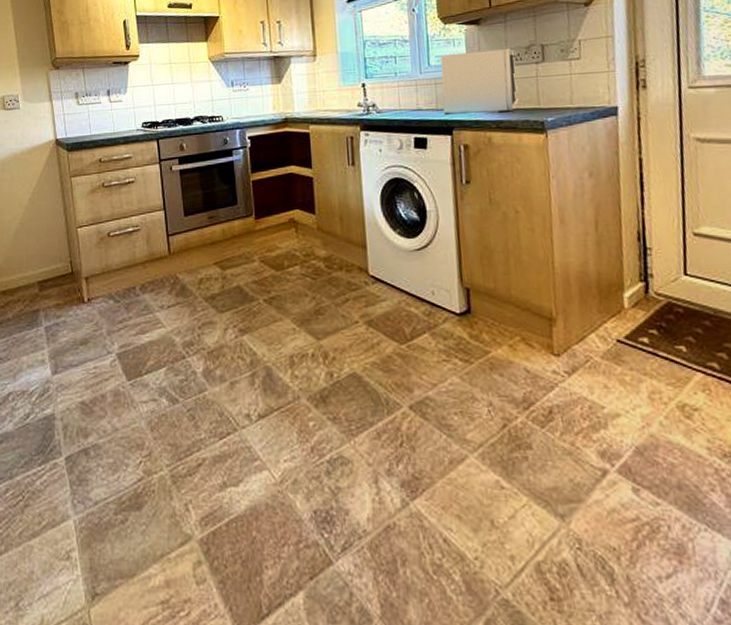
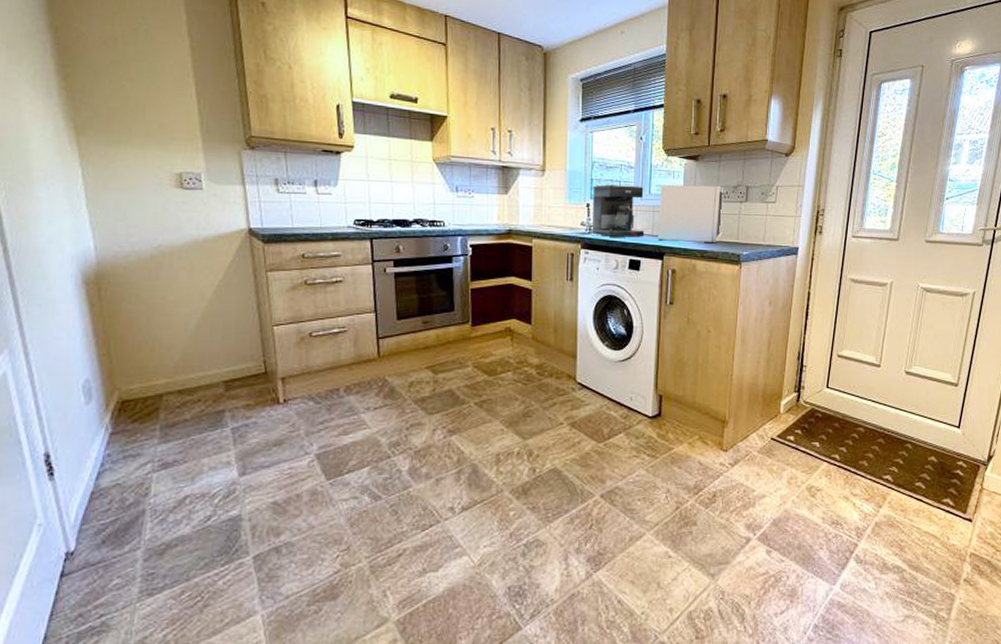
coffee maker: none [367,59,429,117] -> present [591,184,645,238]

